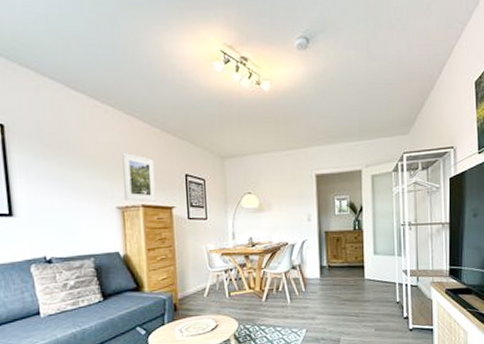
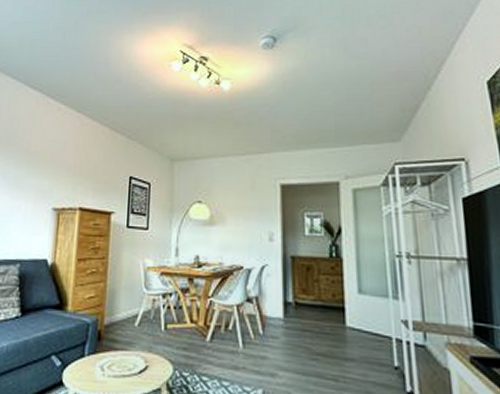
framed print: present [122,152,157,202] -> none [63,150,99,205]

